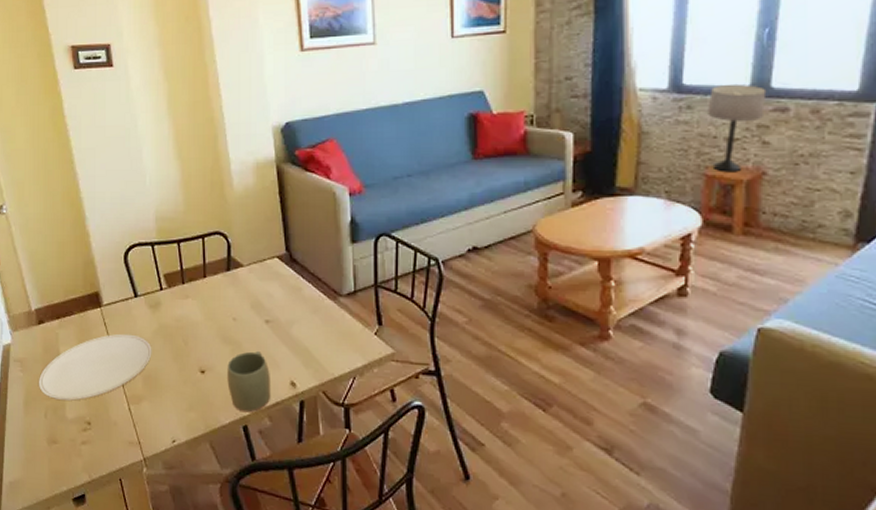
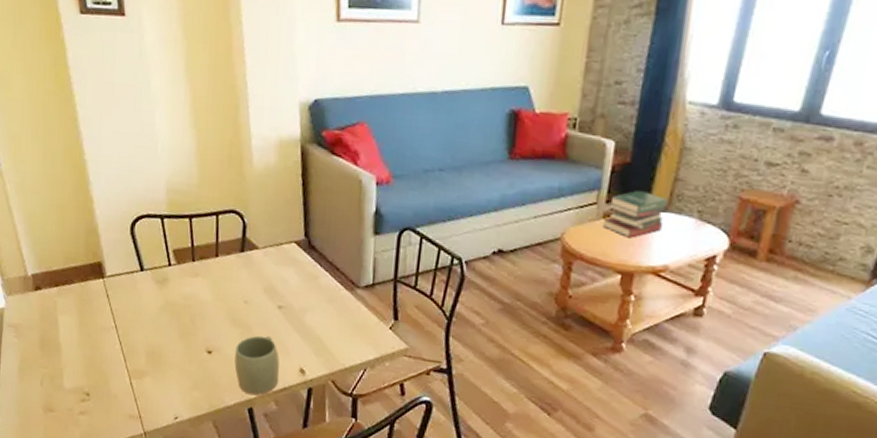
plate: present [39,333,152,401] -> none [35,307,157,371]
books: none [573,176,633,224] -> present [603,190,667,238]
table lamp: present [708,83,767,173] -> none [748,106,816,198]

